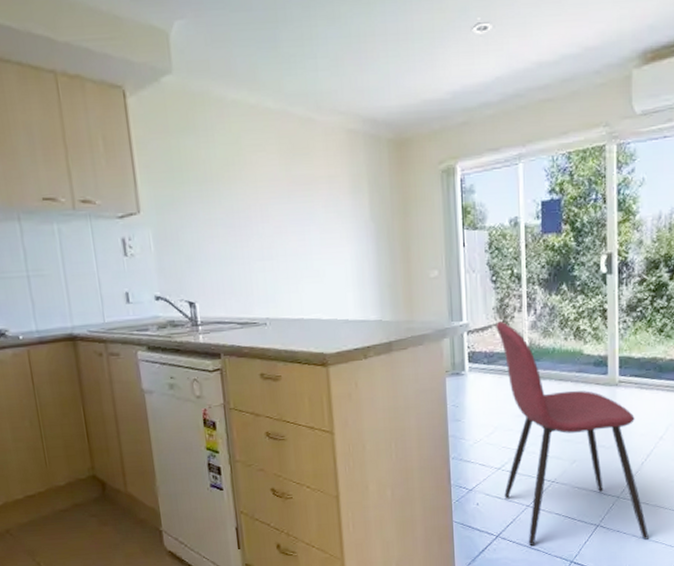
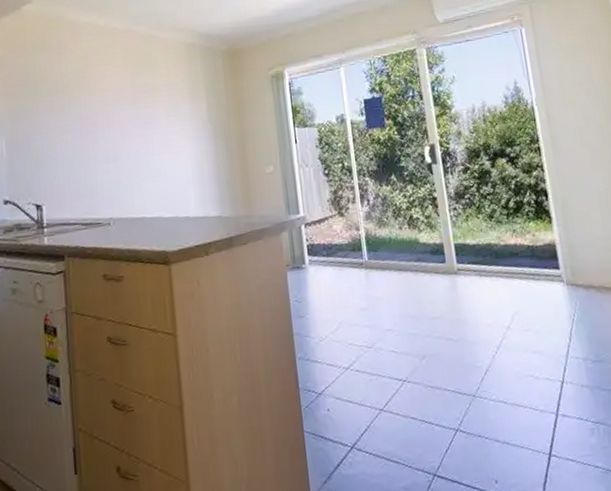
dining chair: present [496,321,649,547] -> none [332,213,513,458]

